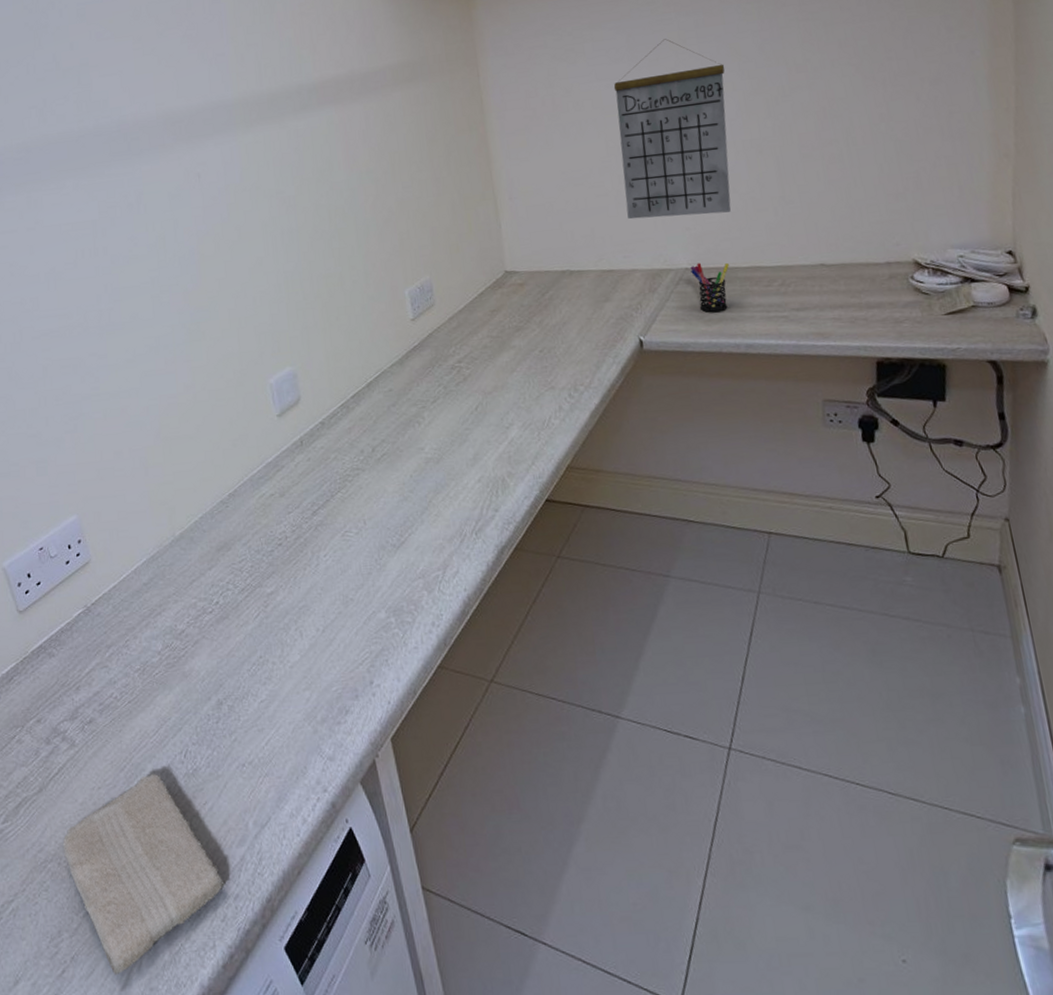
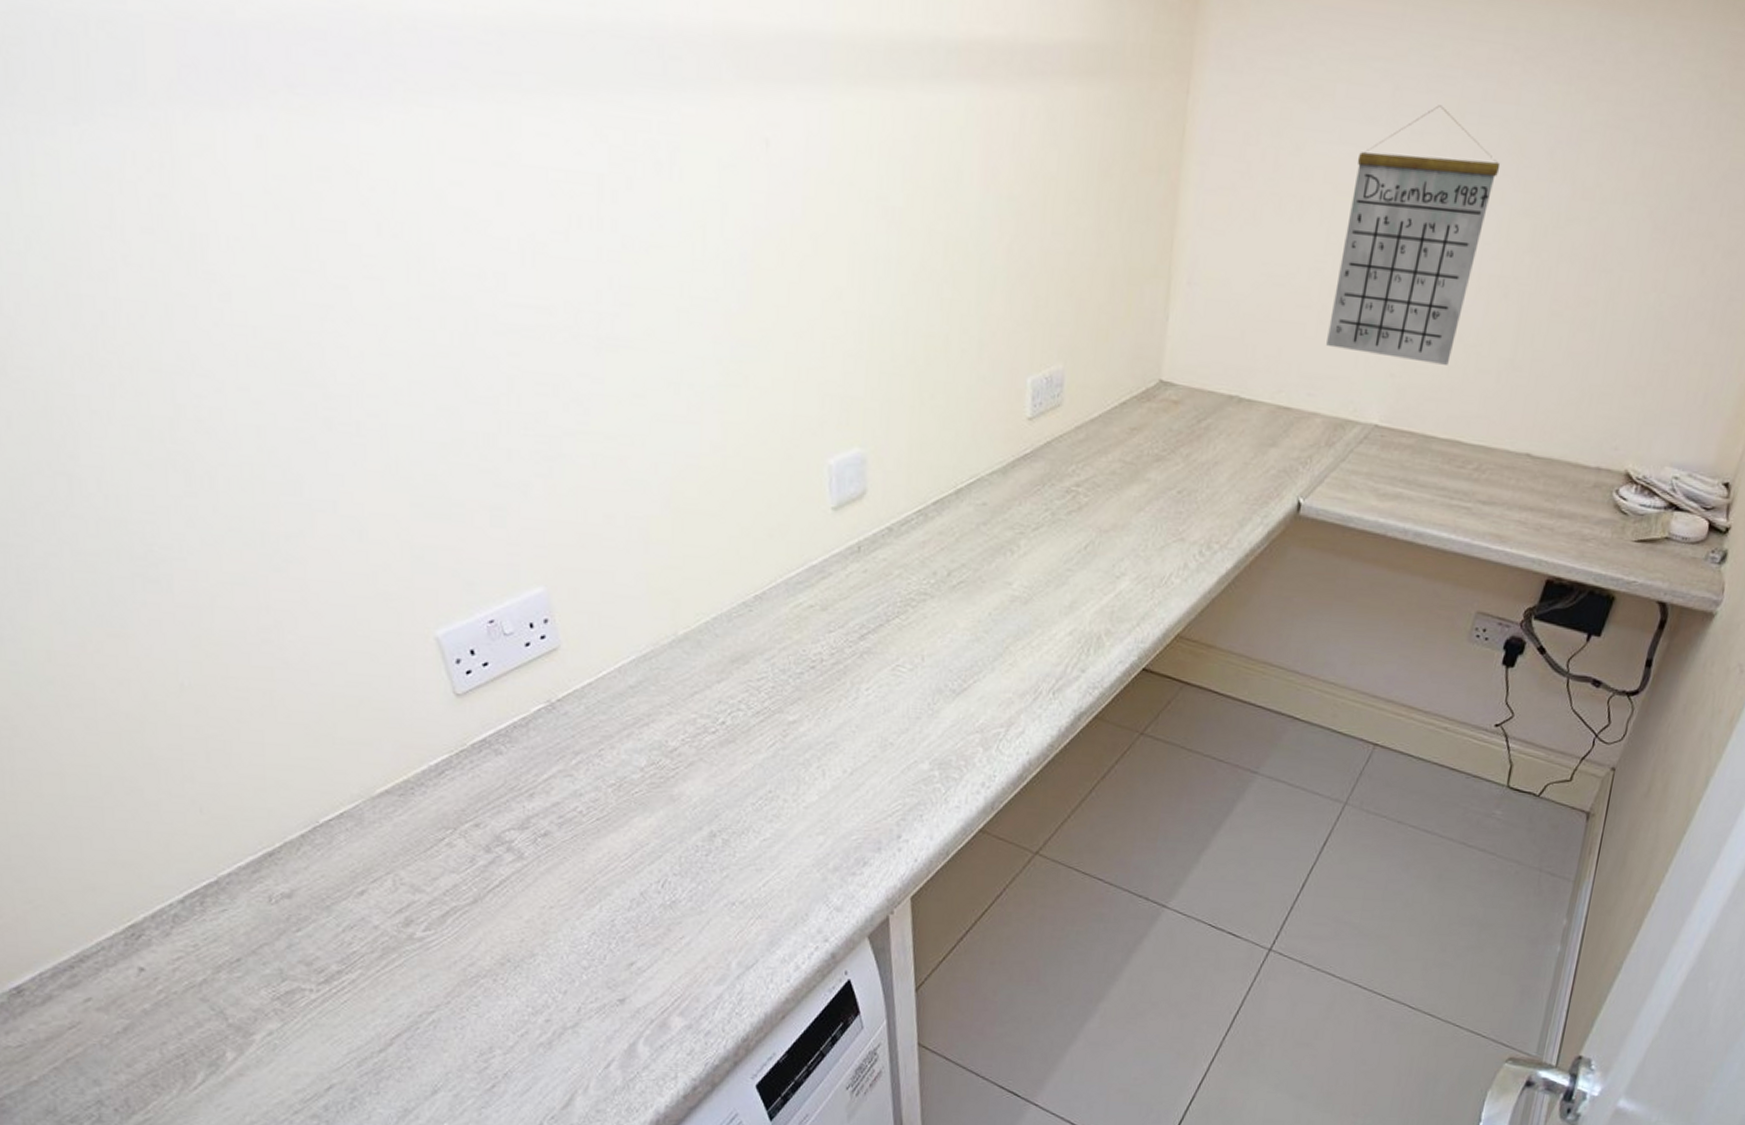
washcloth: present [62,773,225,976] -> none [500,899,695,1095]
pen holder: present [690,263,729,313] -> none [1377,421,1426,487]

